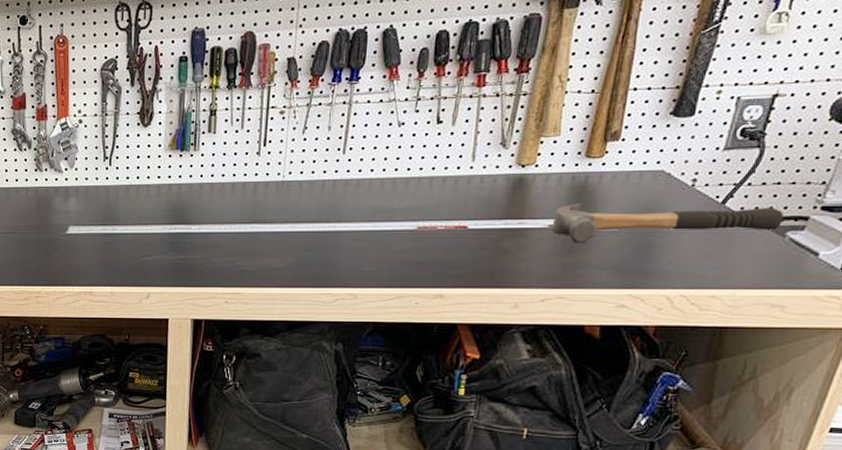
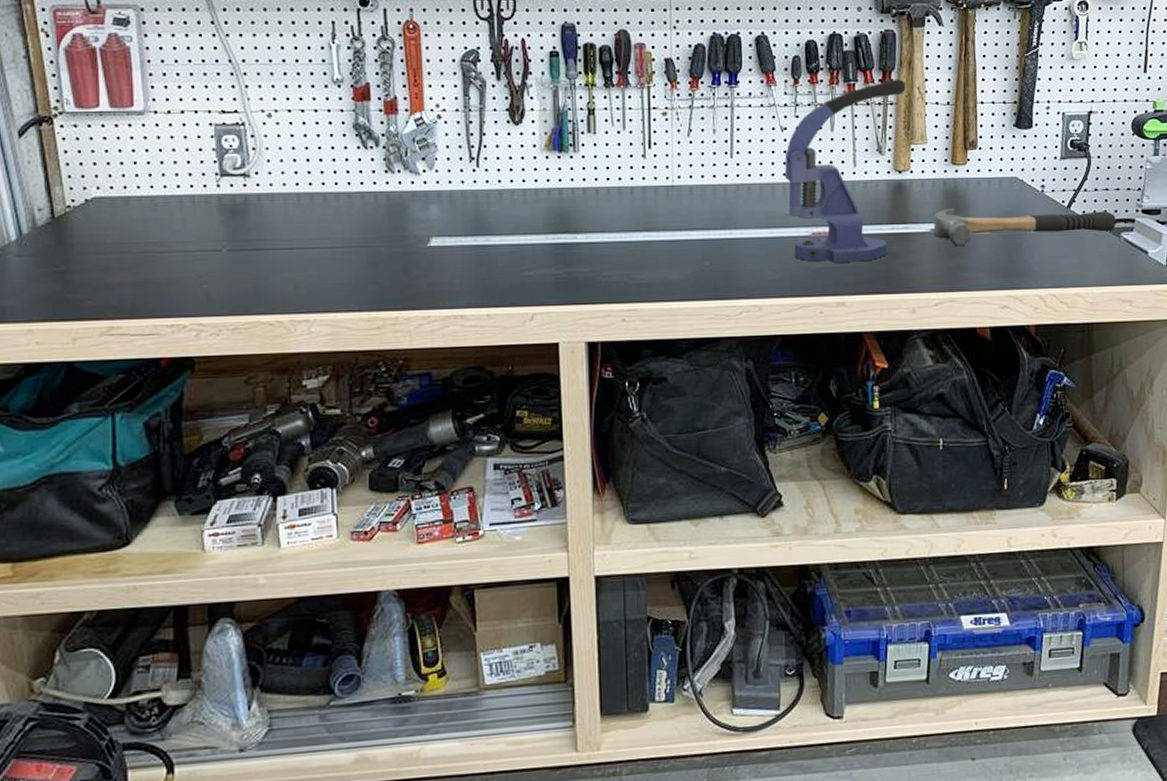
hand press: none [396,67,545,256] -> present [784,79,906,263]

